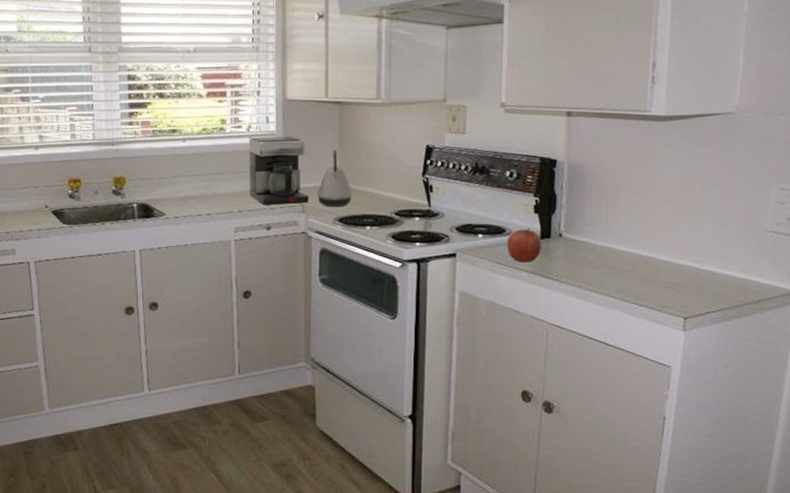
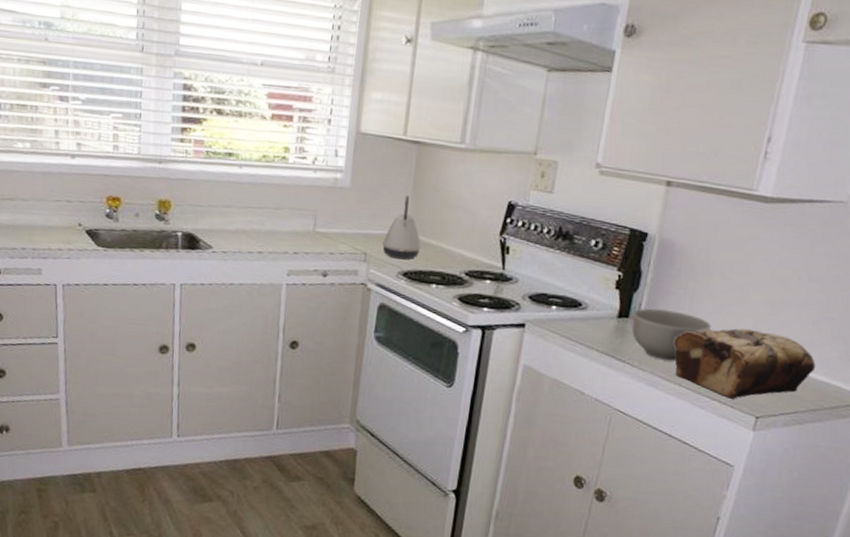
coffee maker: present [249,136,308,206] -> none [308,171,376,252]
fruit: present [506,227,542,263] -> none [580,303,619,342]
bowl: none [553,227,629,274] -> present [631,308,712,361]
bread loaf: none [595,236,732,303] -> present [673,328,816,399]

